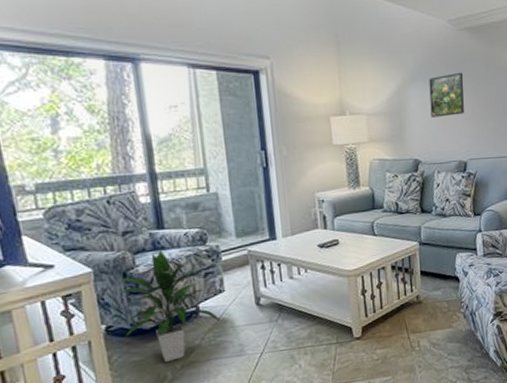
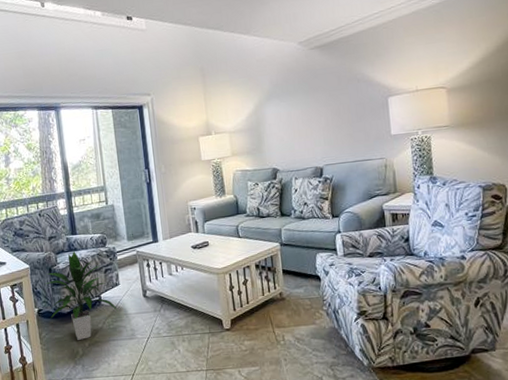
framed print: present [429,72,464,118] -> none [283,86,318,130]

